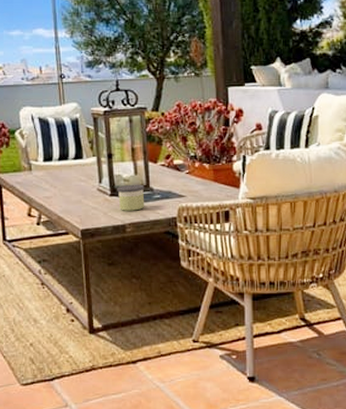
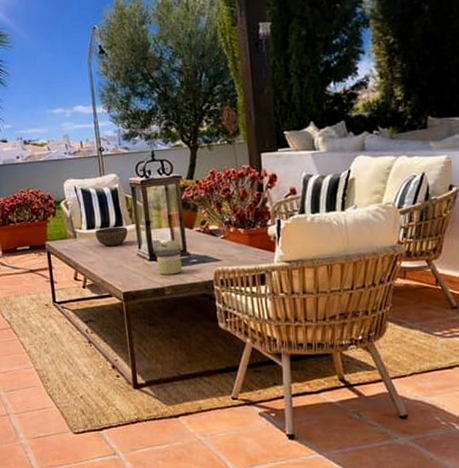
bowl: none [52,159,88,180] -> present [95,227,128,246]

